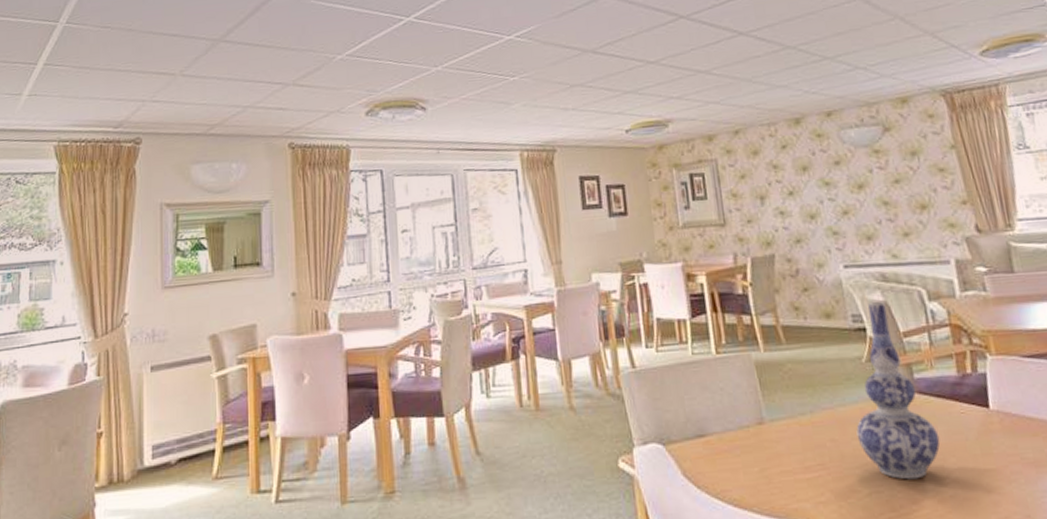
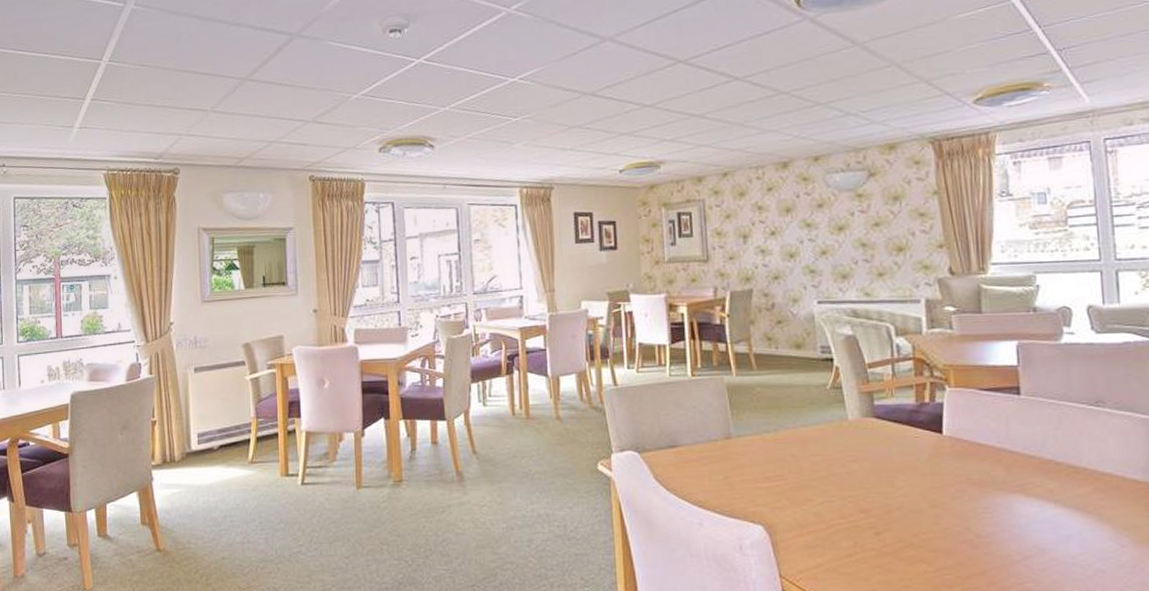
vase: present [856,301,940,480] -> none [815,335,893,492]

